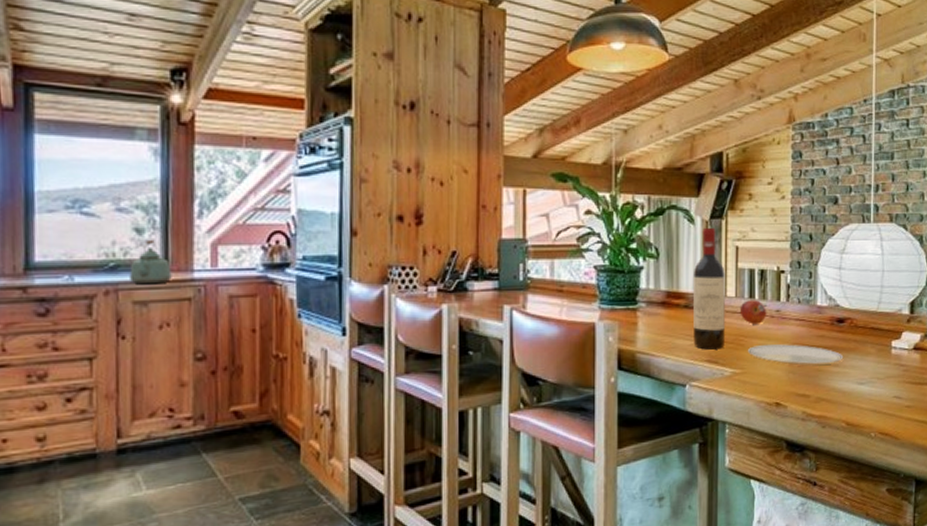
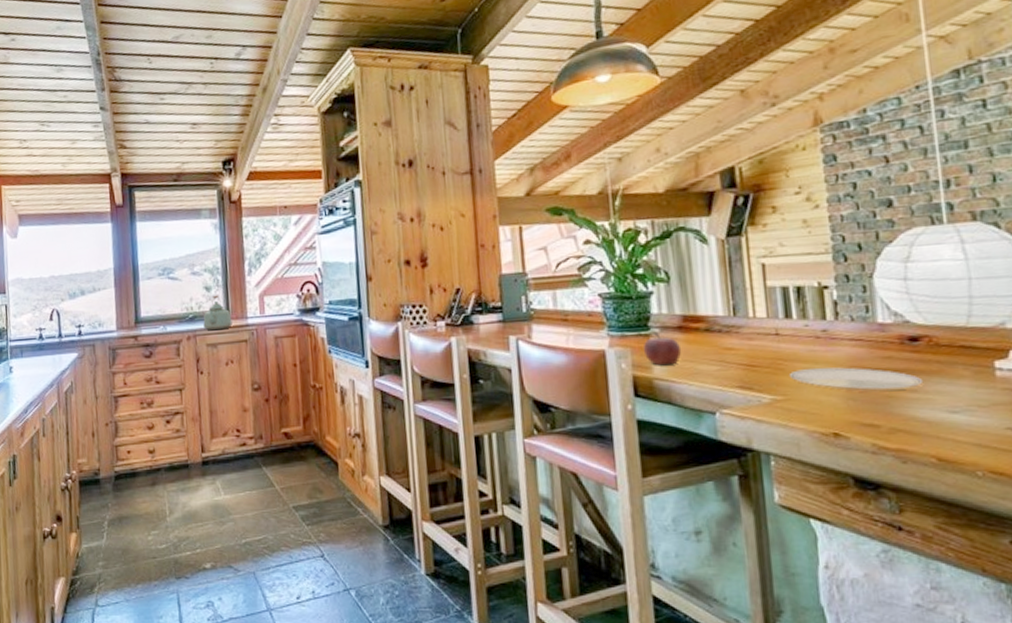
fruit: none [629,307,663,340] -> present [642,332,682,366]
wine bottle: present [692,227,726,350] -> none [711,245,760,375]
fruit: present [739,300,767,325] -> none [774,320,811,347]

